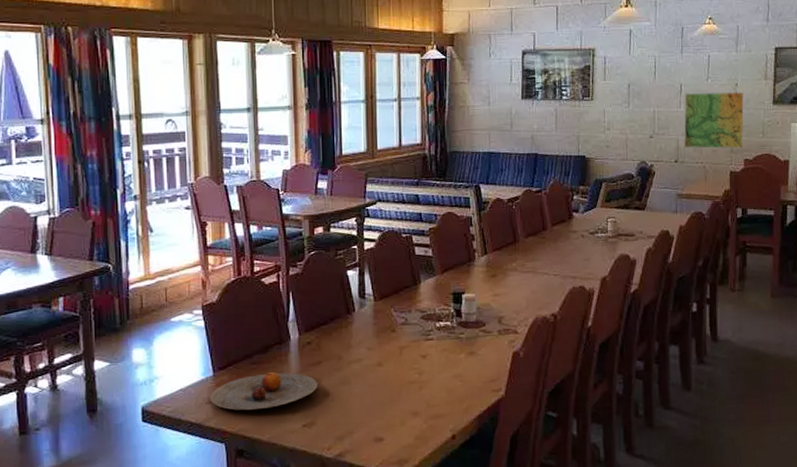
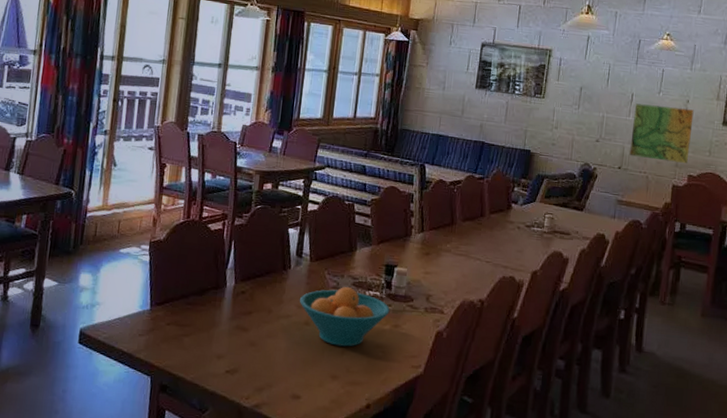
plate: present [209,372,318,411] -> none [143,315,246,350]
fruit bowl: none [368,320,463,382] -> present [299,286,390,347]

